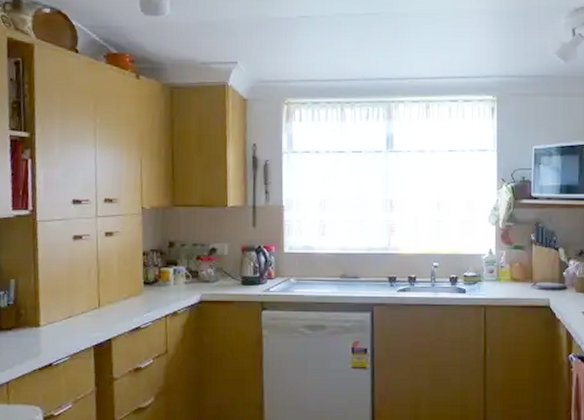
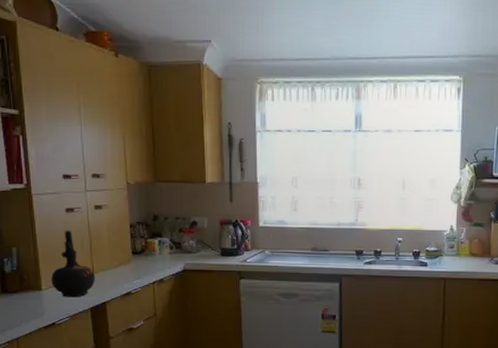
ceramic jug: none [51,259,101,334] -> present [51,230,95,298]

